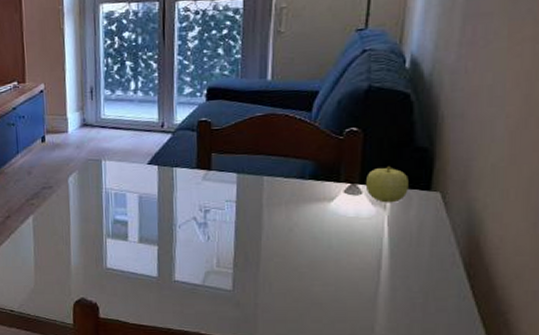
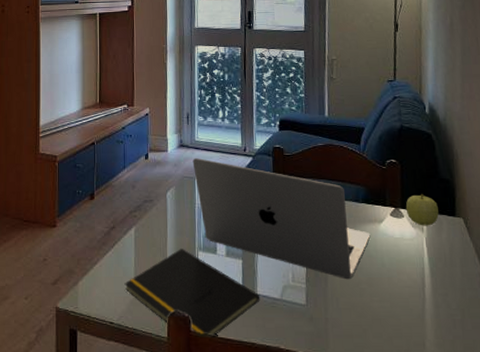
notepad: none [24,236,178,325] -> present [124,249,260,338]
laptop: none [98,138,317,264] -> present [192,158,371,280]

